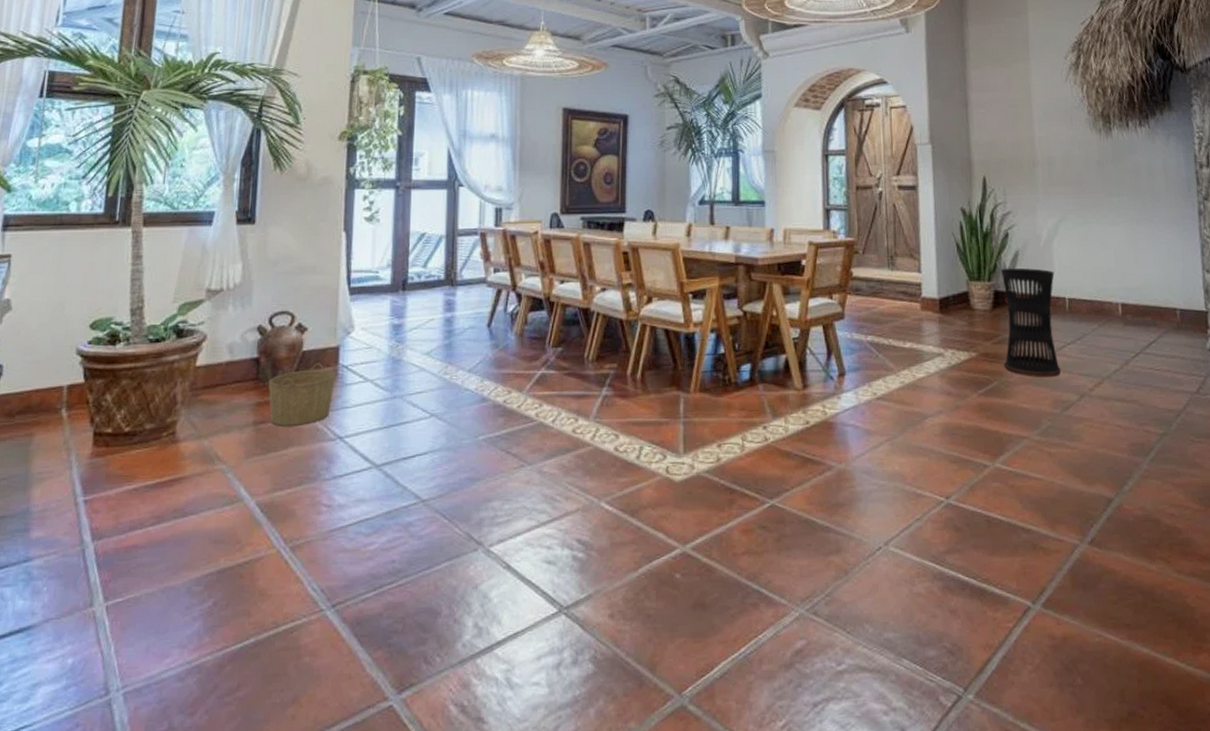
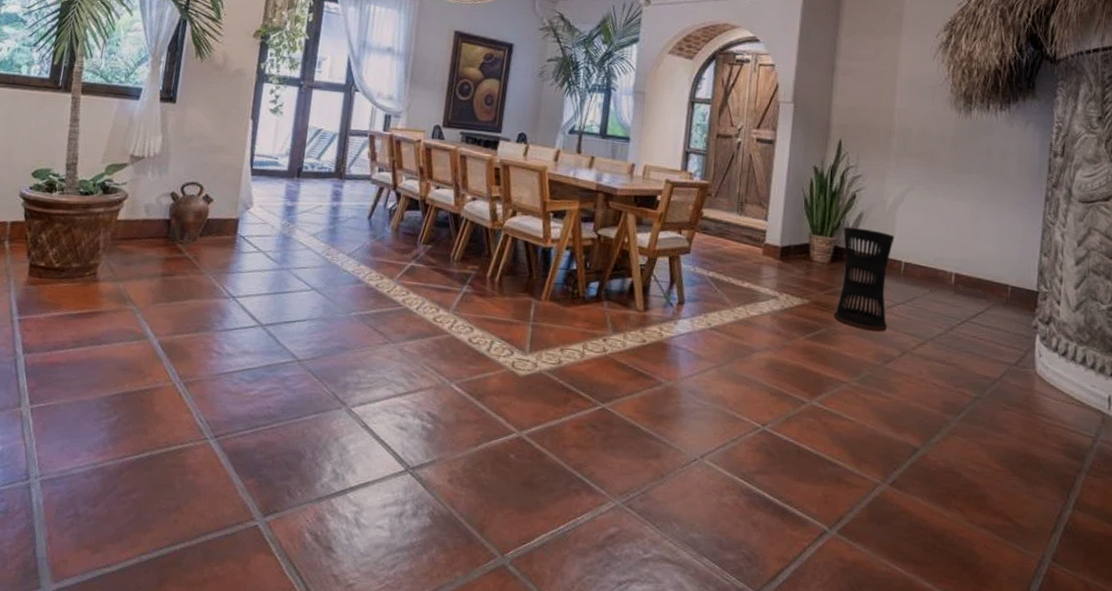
basket: present [268,363,336,426] -> none [175,230,234,282]

